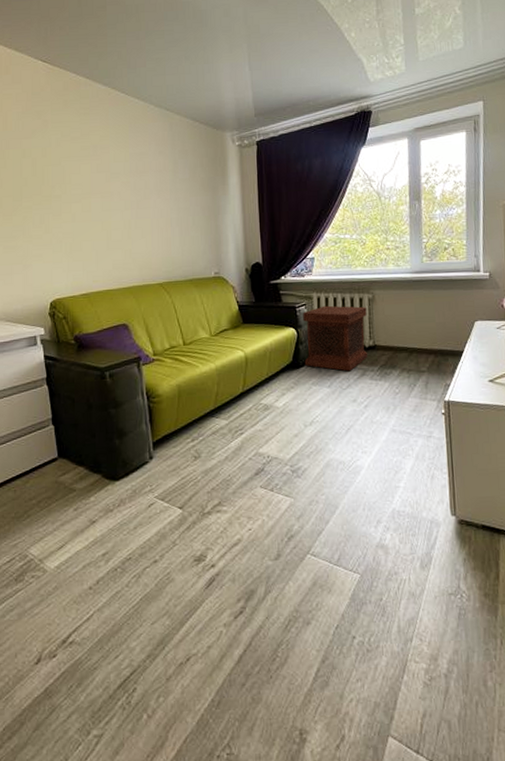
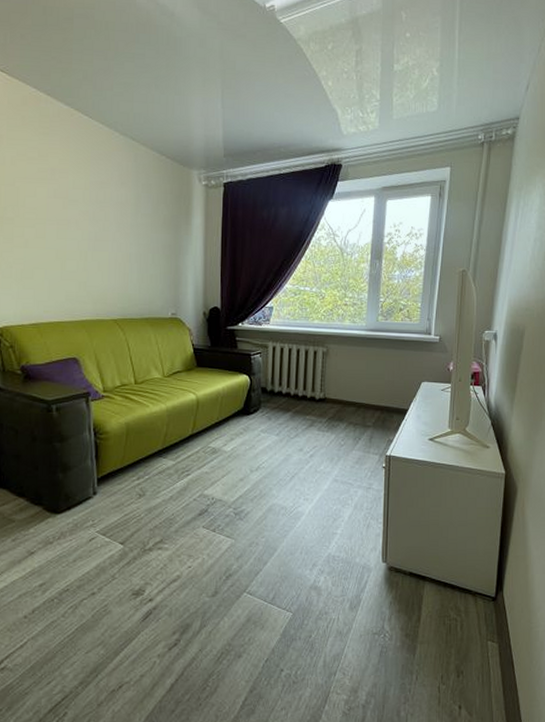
side table: present [303,305,368,372] -> none [255,355,320,421]

